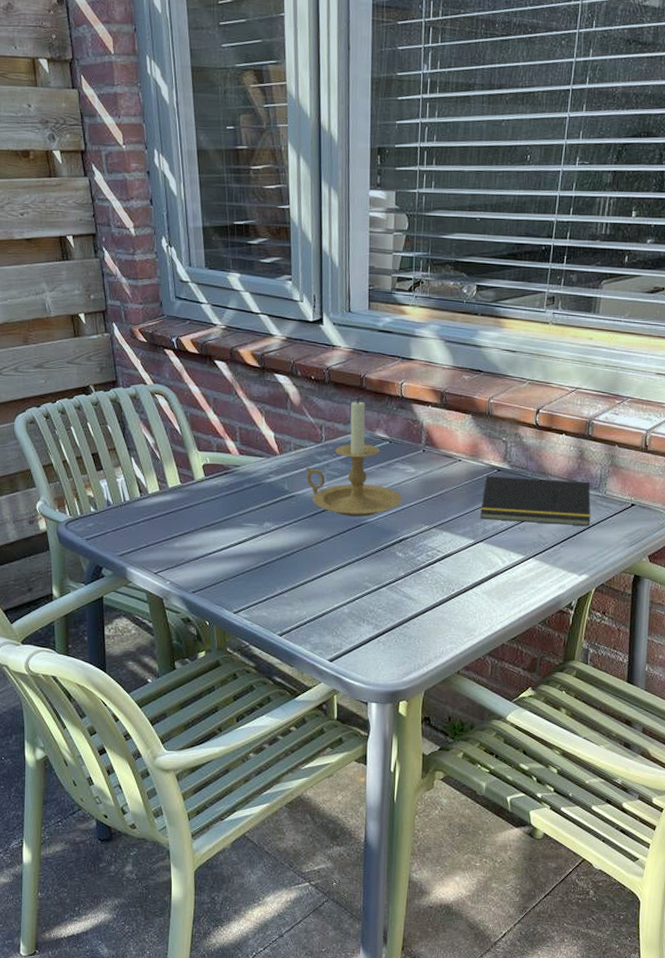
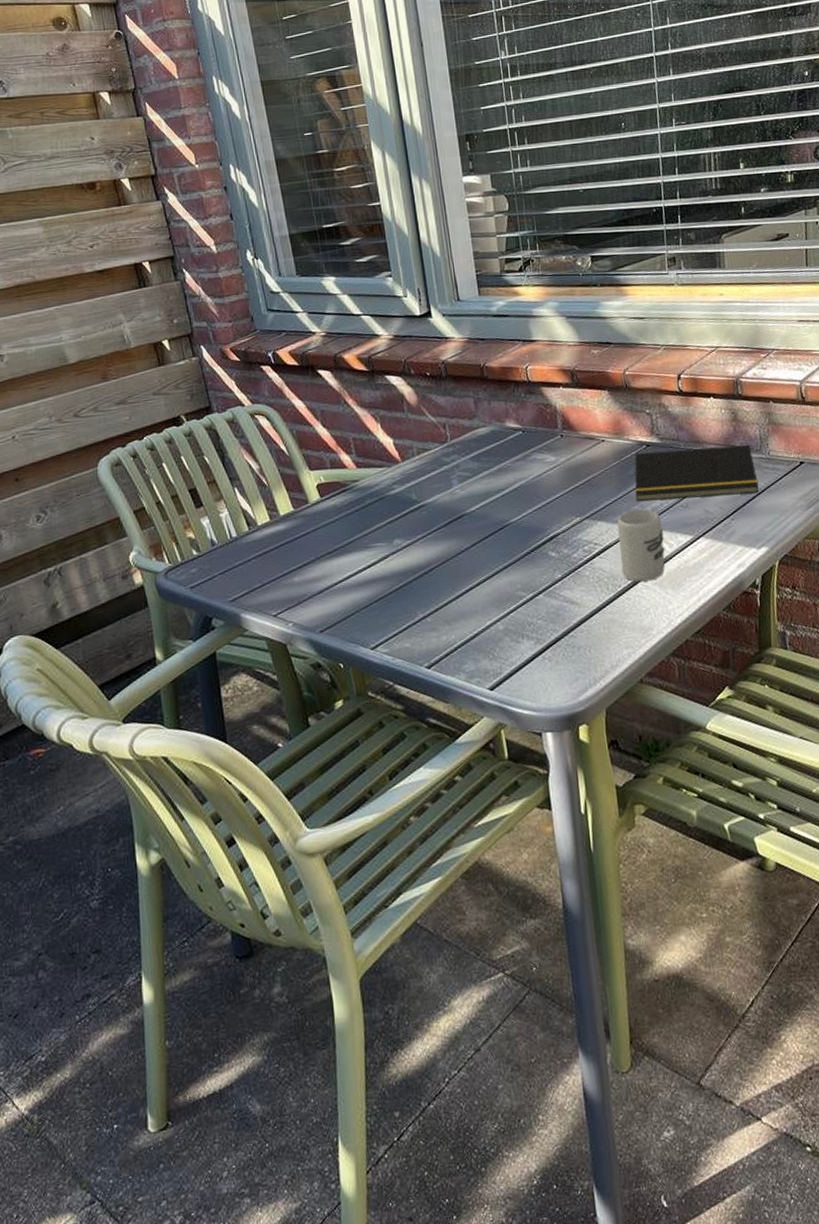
candle holder: present [306,397,402,517] -> none [433,388,546,520]
cup: none [457,526,499,590] -> present [617,509,665,583]

